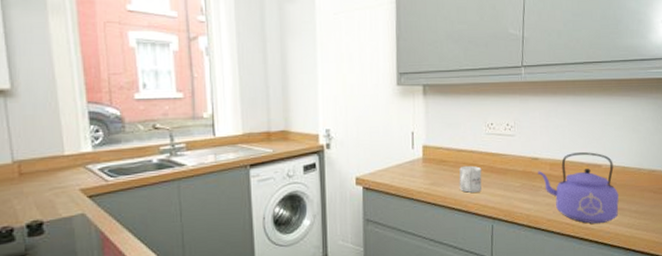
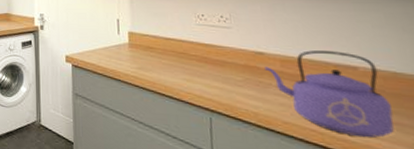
mug: present [459,165,482,193] -> none [168,54,195,81]

